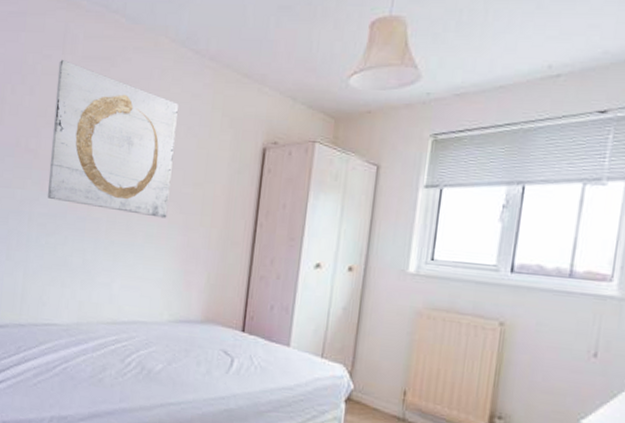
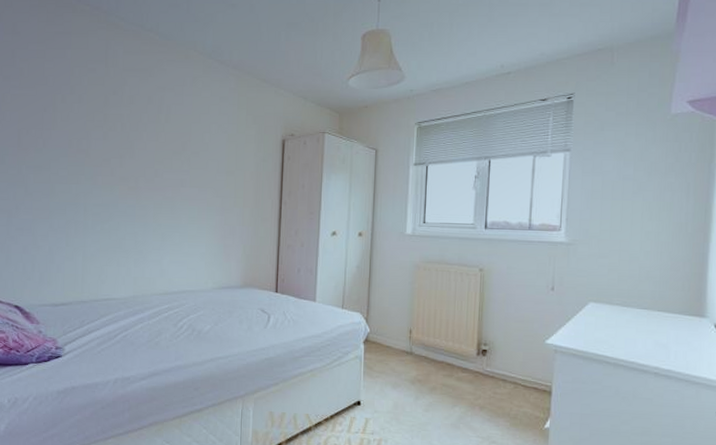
wall art: present [47,60,178,218] -> none [99,72,209,202]

